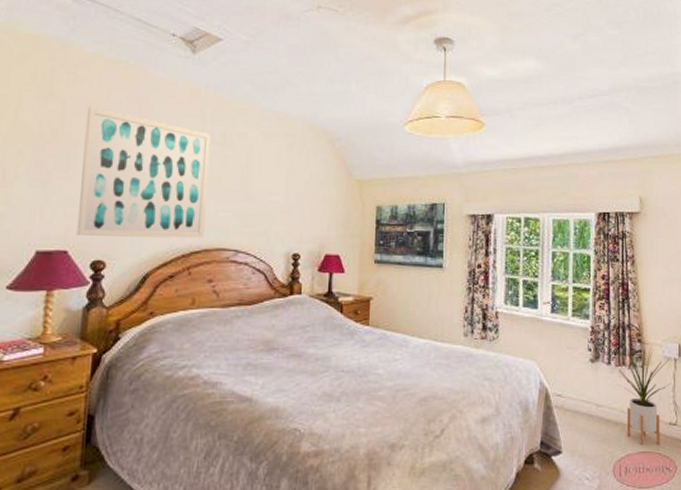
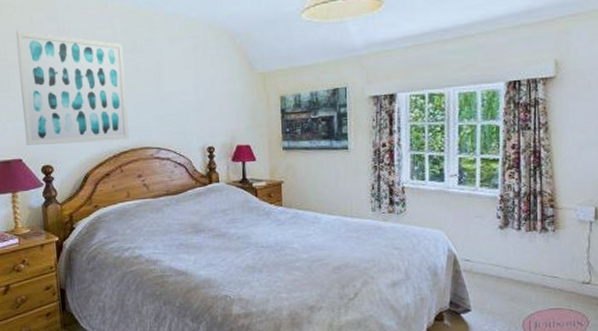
house plant: present [617,344,671,445] -> none [528,210,586,302]

